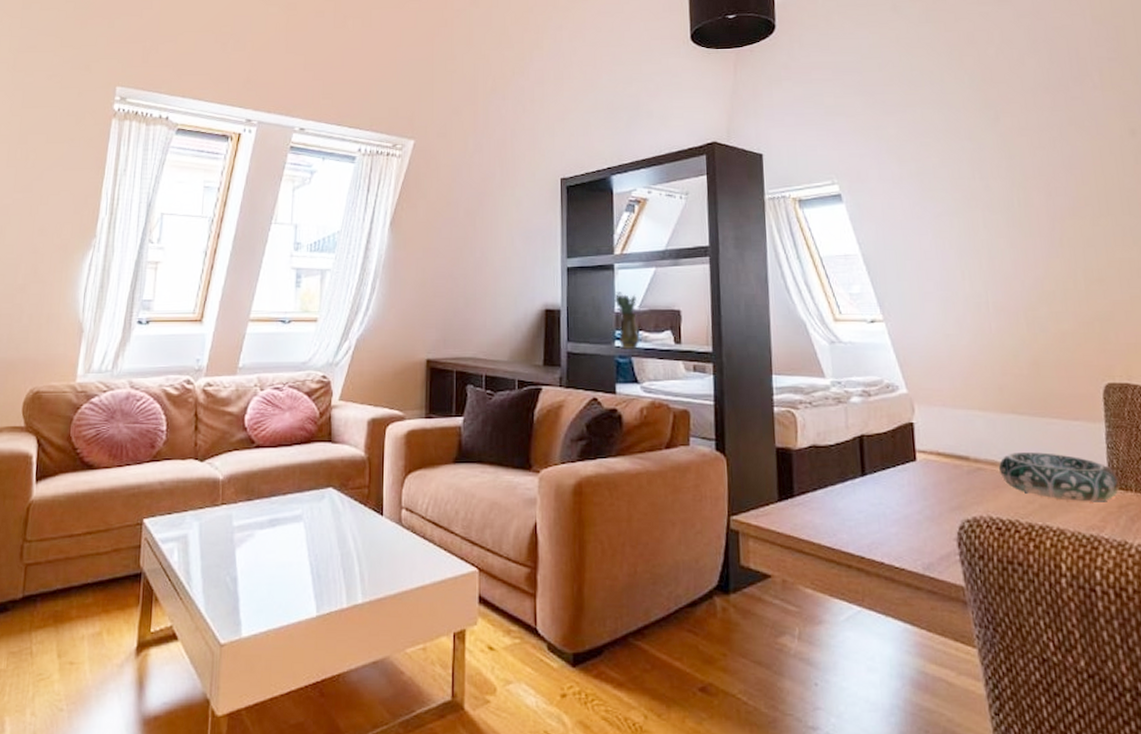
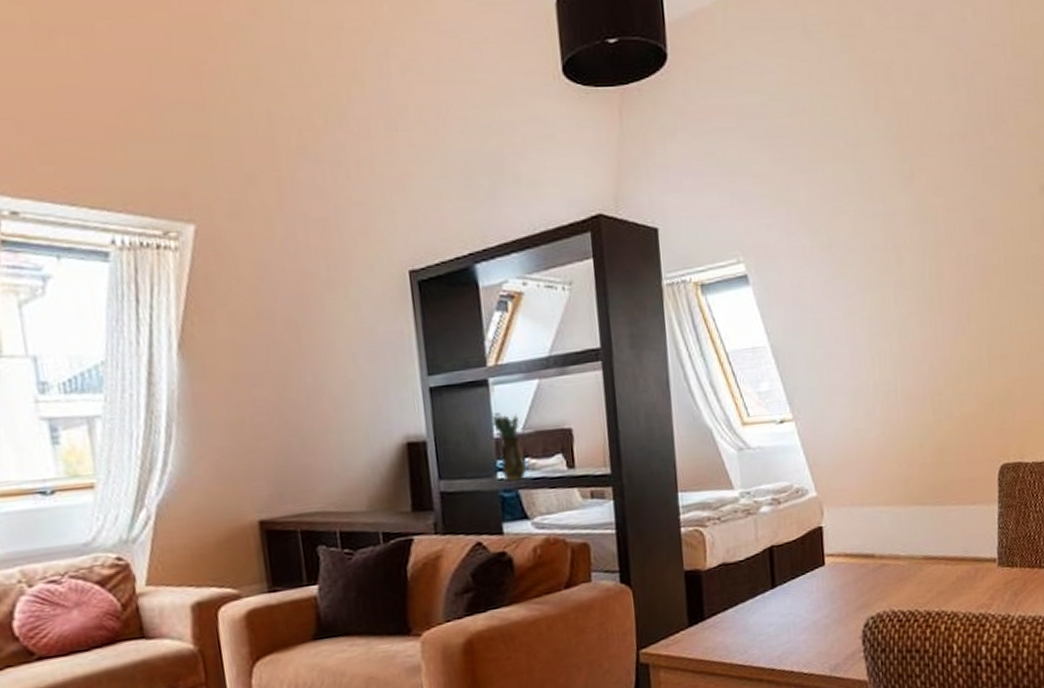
decorative bowl: present [998,452,1120,502] -> none [901,540,1007,585]

